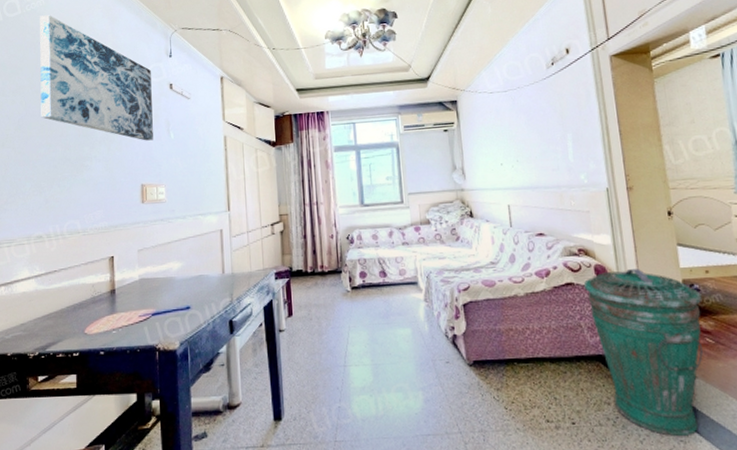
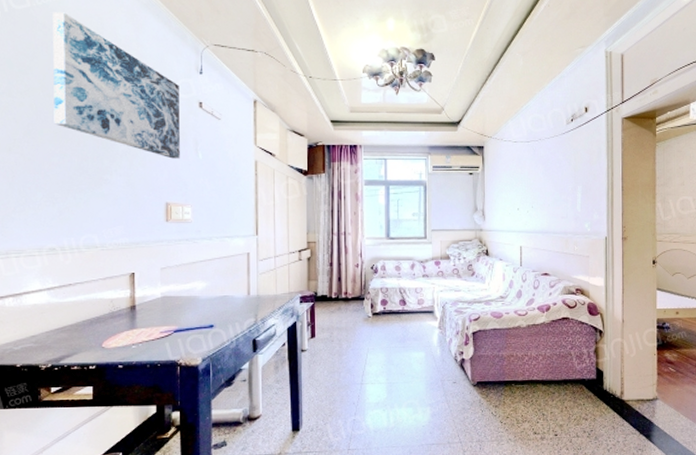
trash can: present [583,269,704,437] -> none [577,308,670,446]

